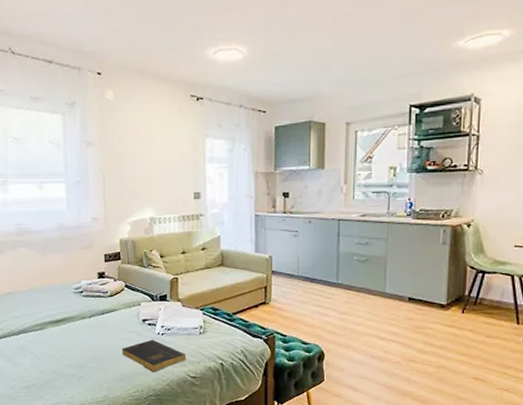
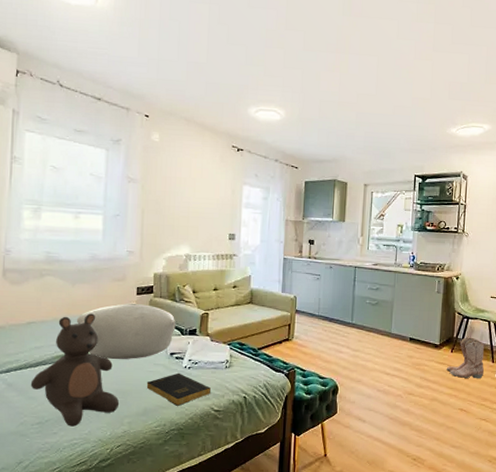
teddy bear: none [15,282,97,391] -> present [30,313,119,427]
pillow: none [50,271,146,326] -> present [76,304,176,359]
boots: none [456,293,507,343] -> present [446,336,485,378]

